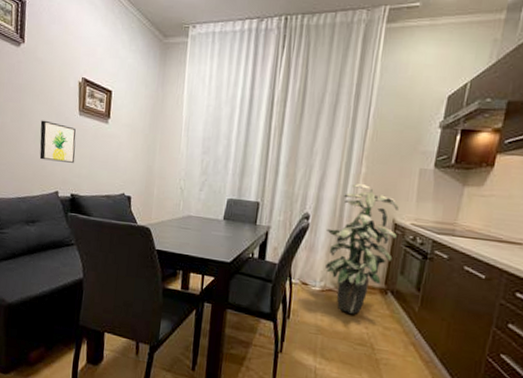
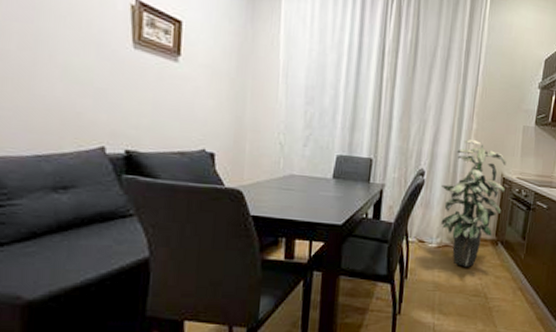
wall art: present [39,120,76,163] -> none [70,50,130,110]

